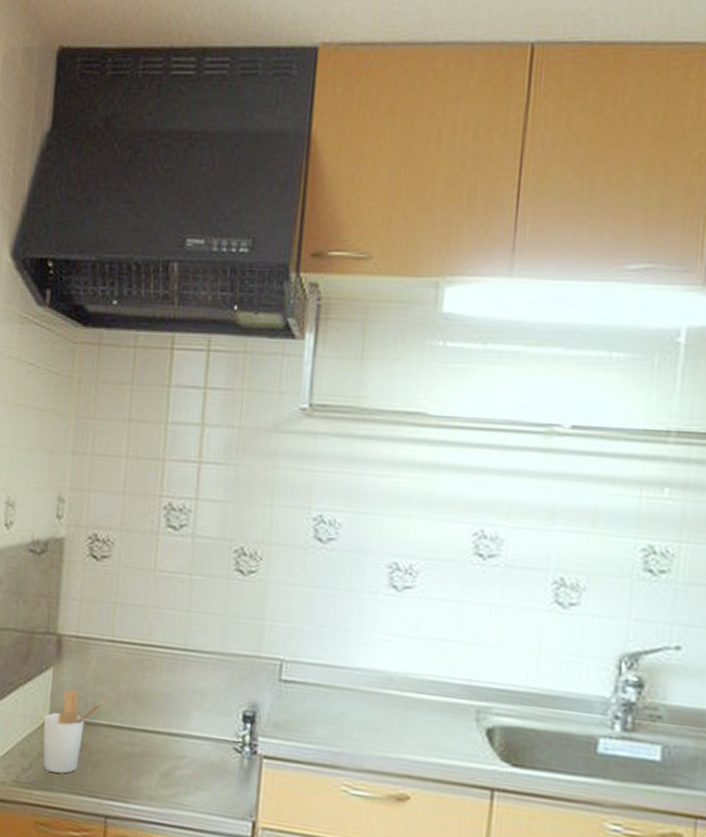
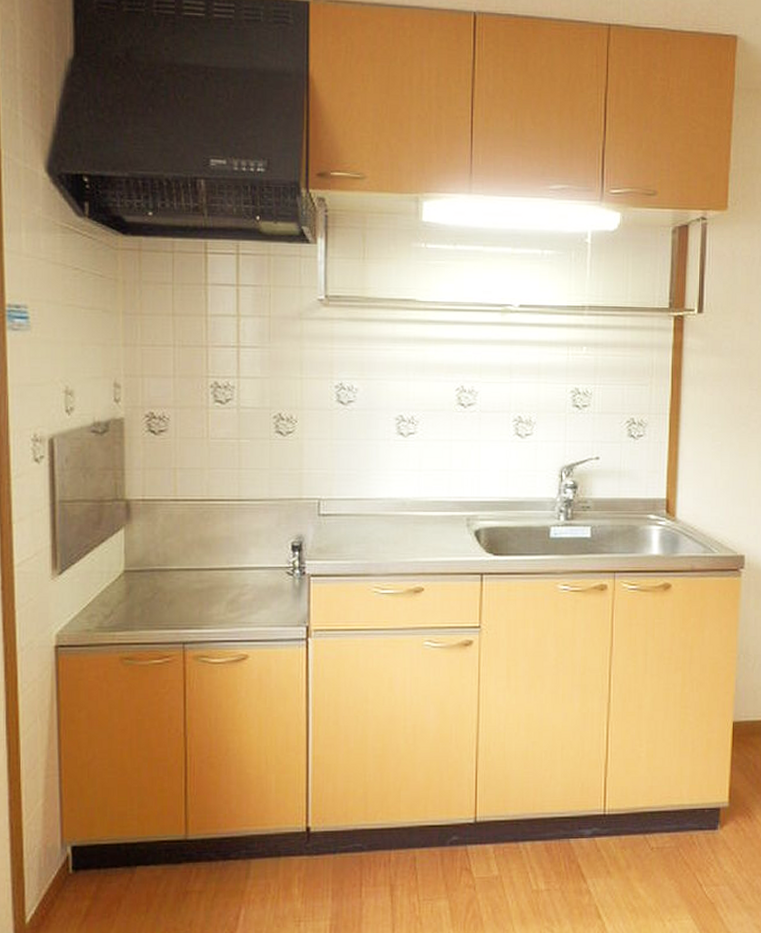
utensil holder: present [42,689,107,774] -> none [119,544,176,614]

